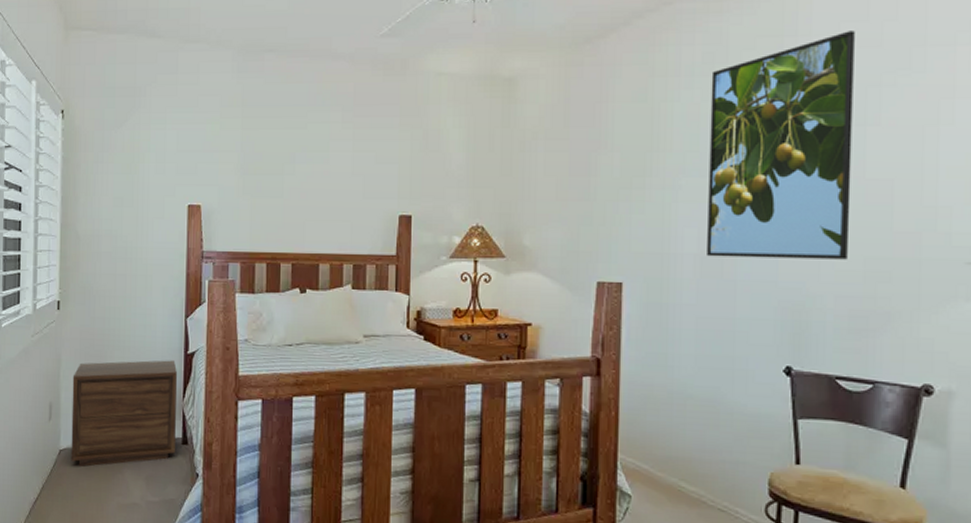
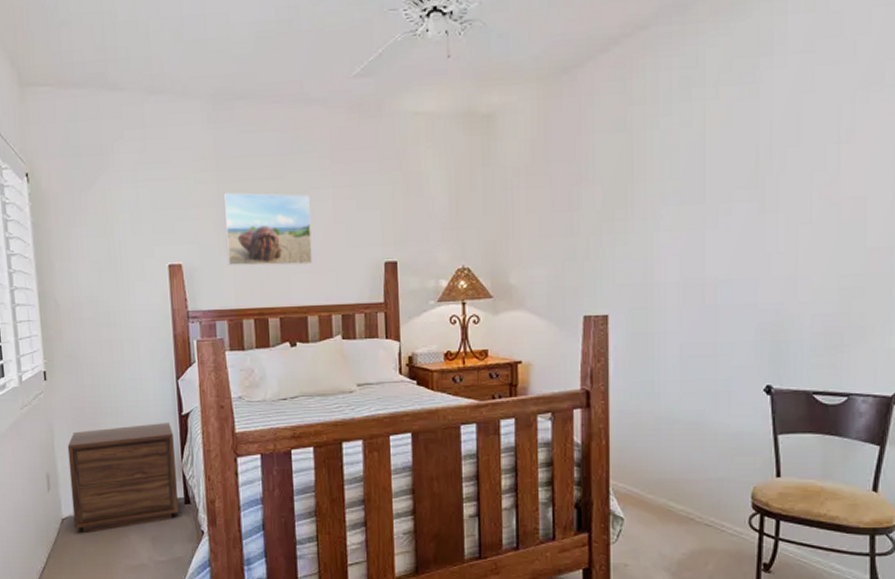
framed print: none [245,138,330,213] -> present [223,192,313,266]
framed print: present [707,31,855,260] -> none [689,47,829,284]

